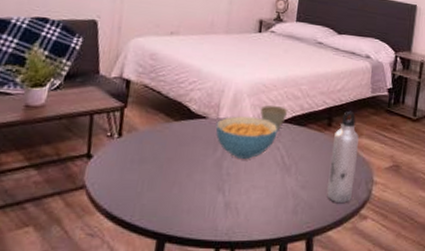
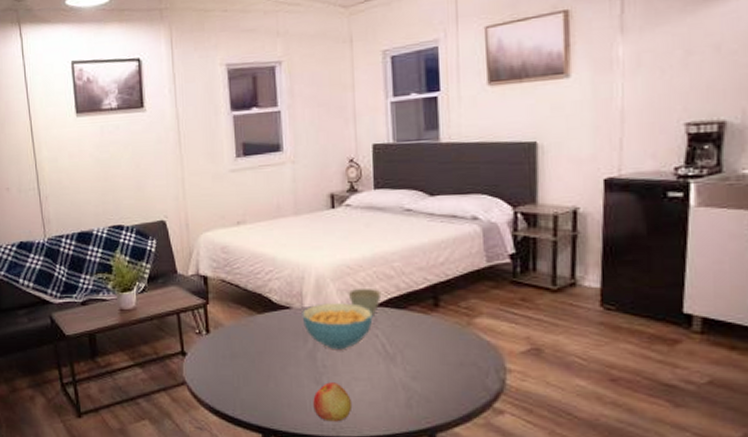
apple: none [211,189,248,227] -> present [313,382,353,422]
water bottle: present [326,112,359,203] -> none [443,288,480,395]

